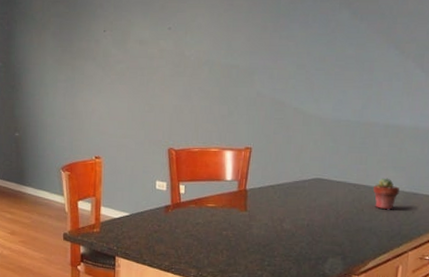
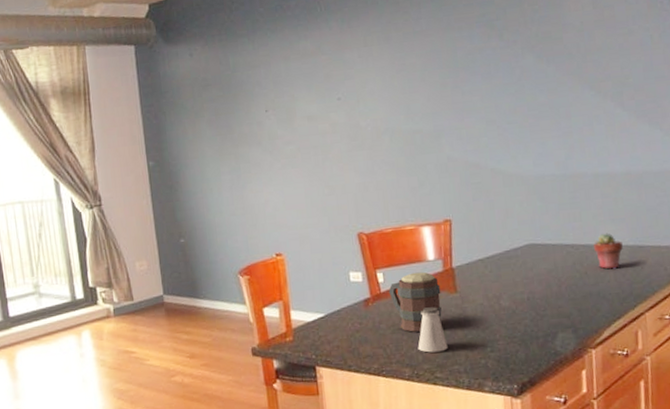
mug: none [187,189,233,240] -> present [388,271,443,332]
saltshaker: none [205,220,231,259] -> present [418,307,448,353]

